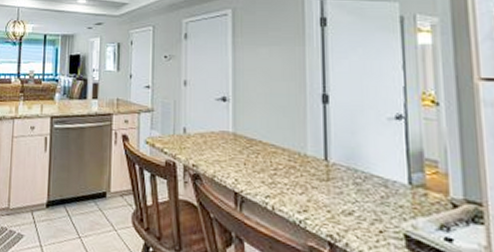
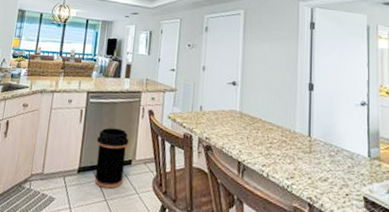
trash can: none [65,156,102,225] -> present [94,127,129,189]

